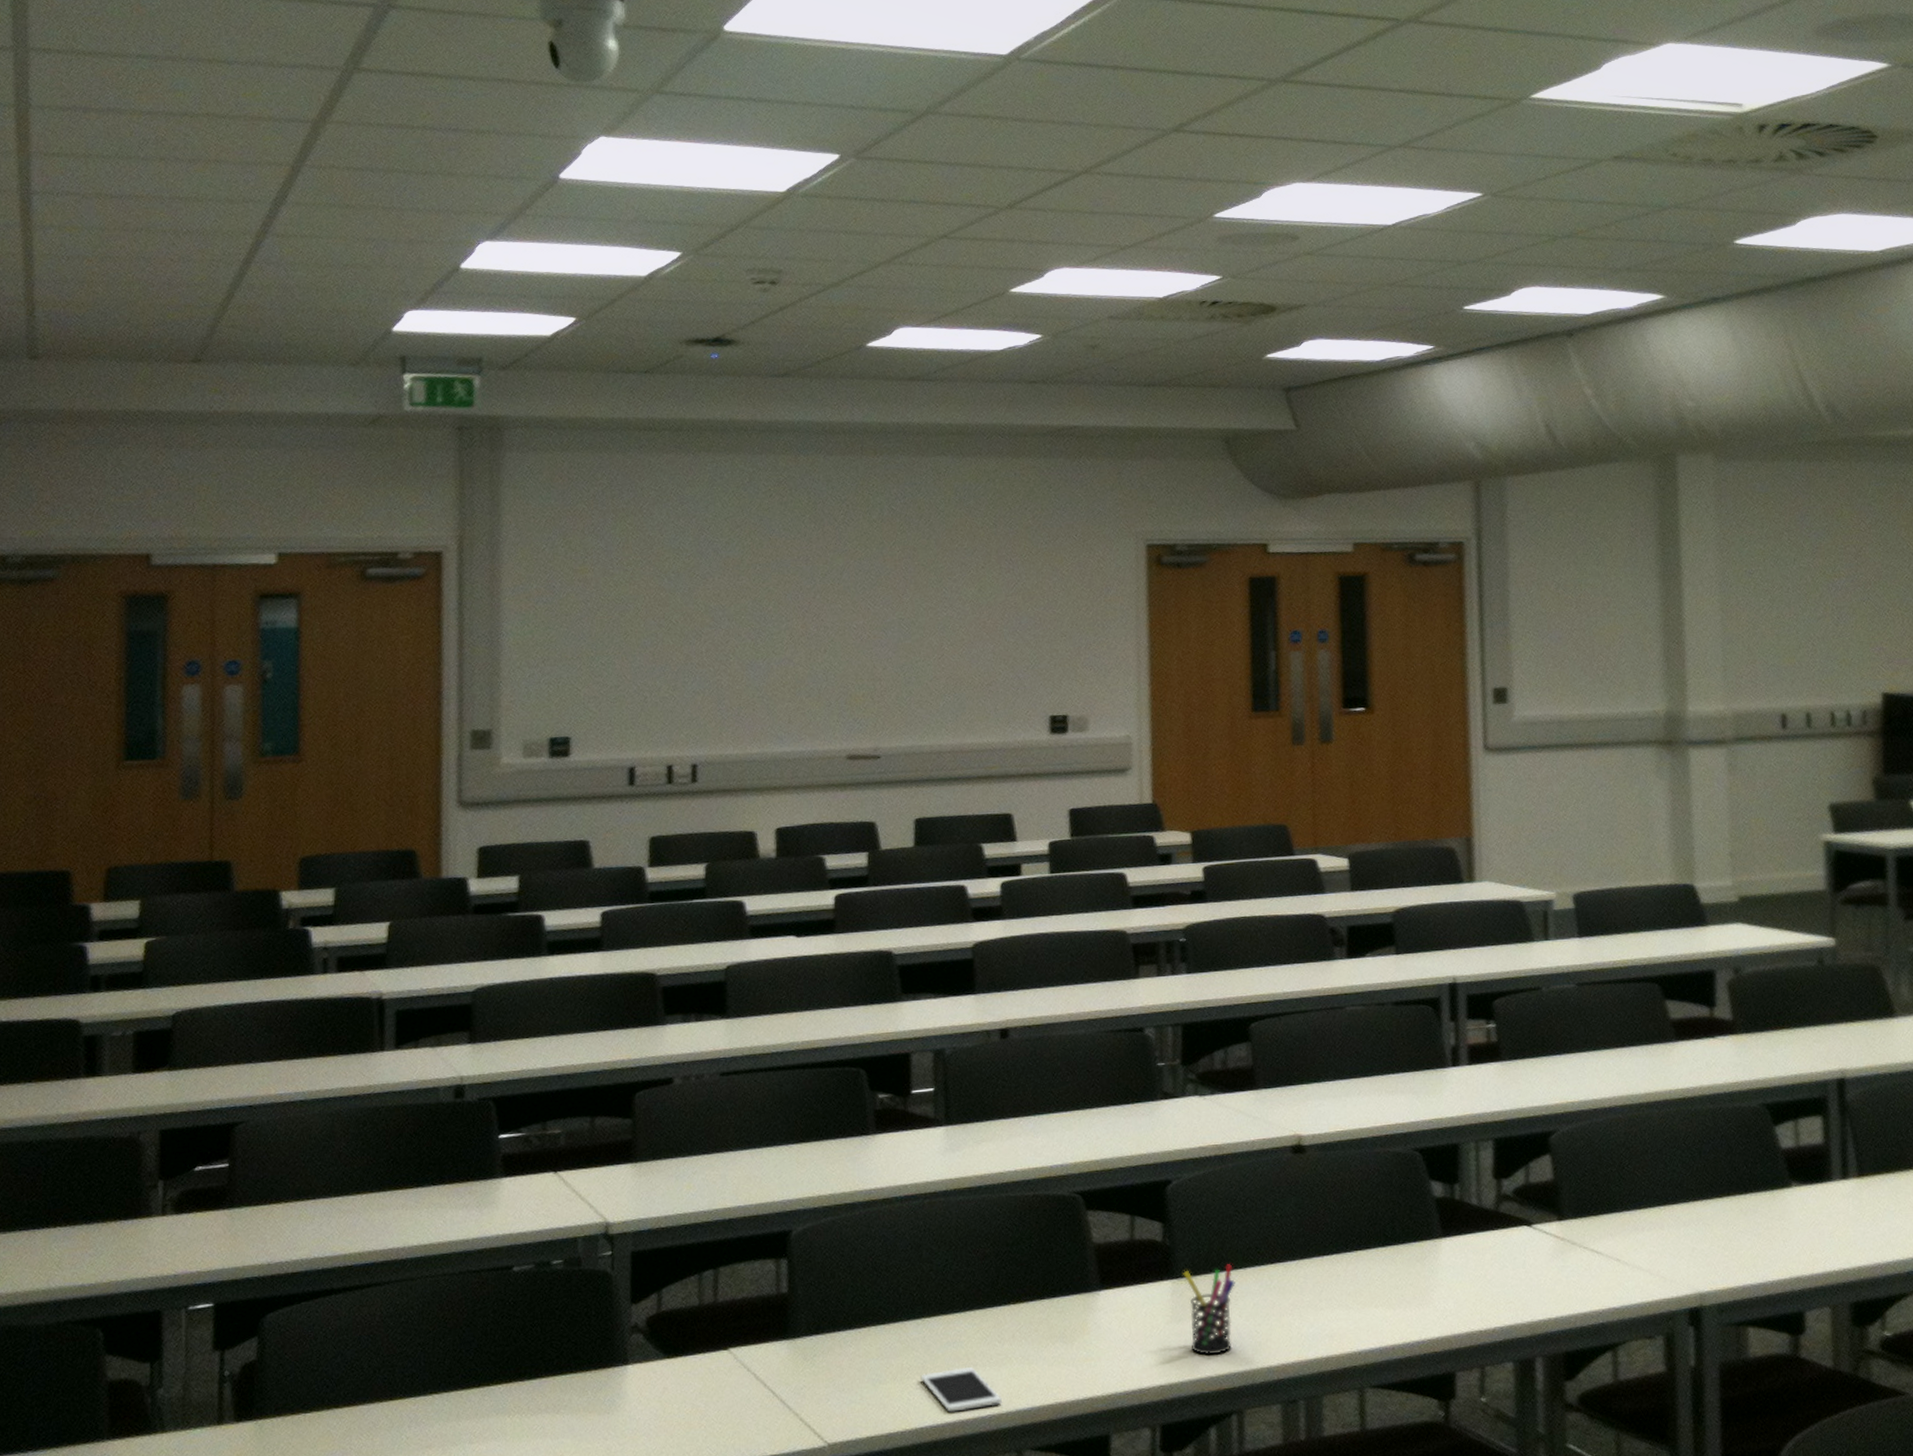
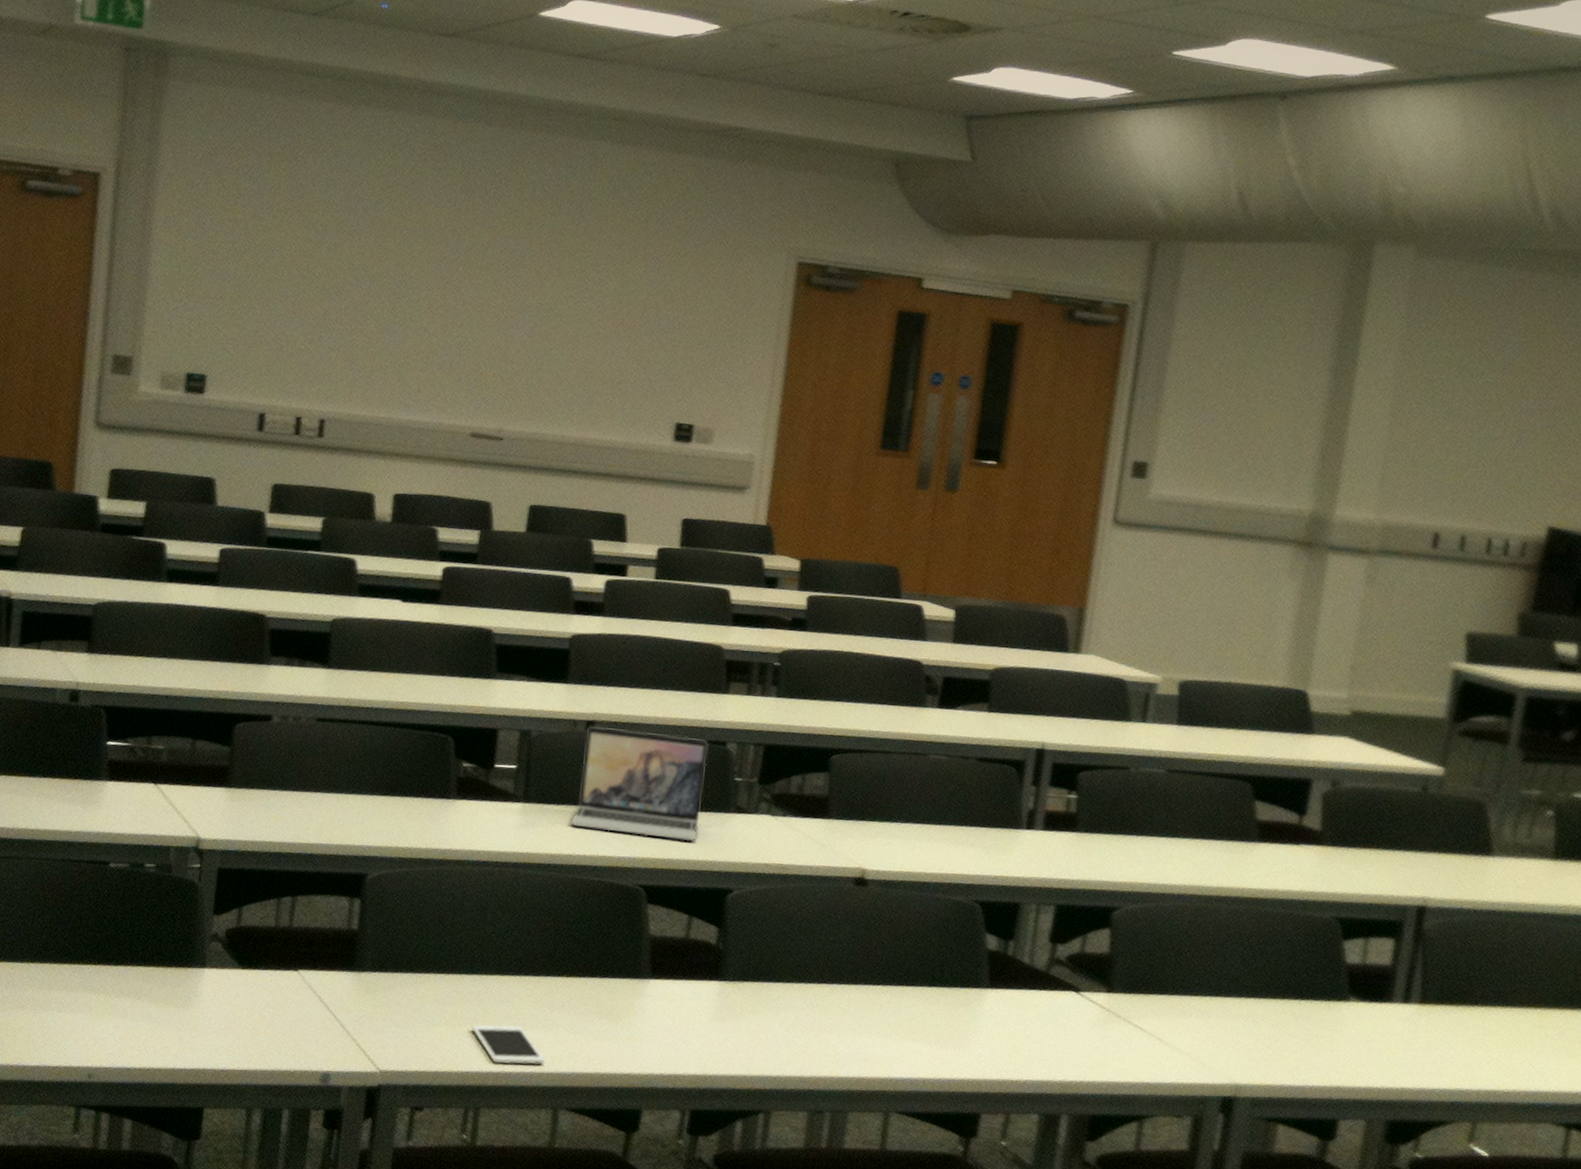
laptop: none [998,1029,1128,1142] -> present [571,725,708,841]
pen holder: present [1183,1264,1235,1355] -> none [730,975,781,1057]

